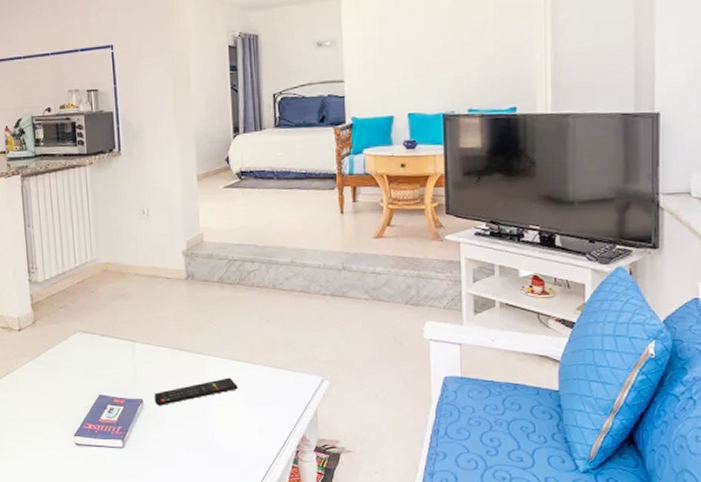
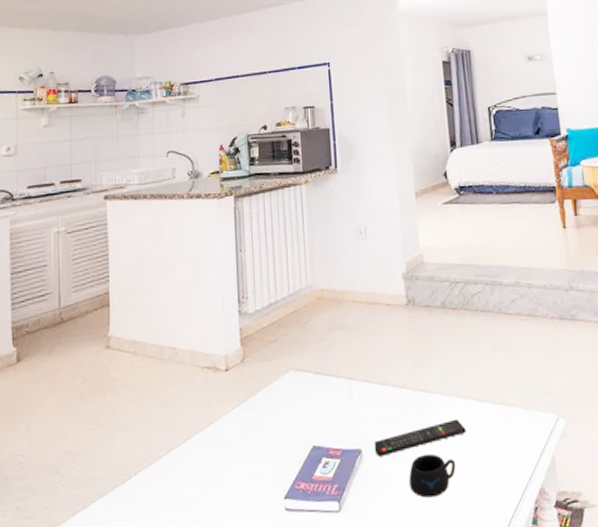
mug: none [185,405,228,440] -> present [409,453,456,498]

